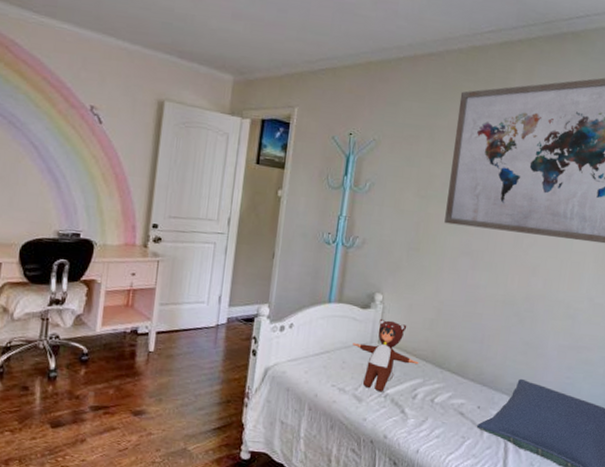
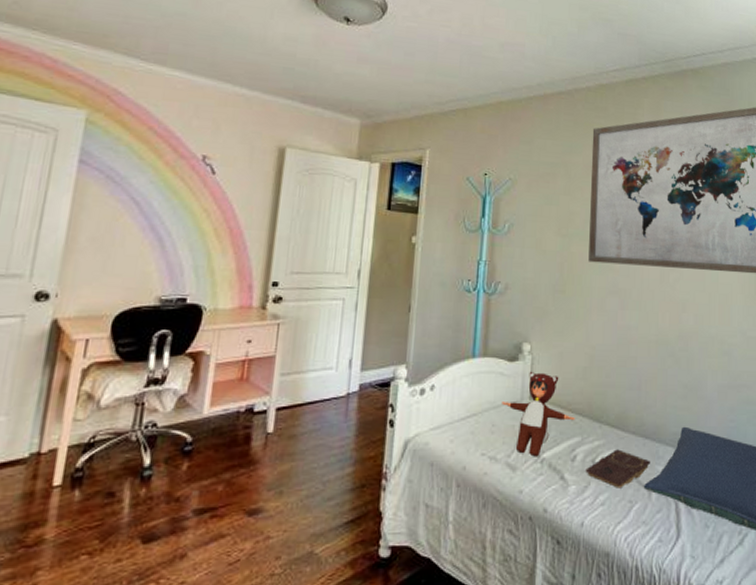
book: none [424,392,485,426] -> present [585,449,650,488]

